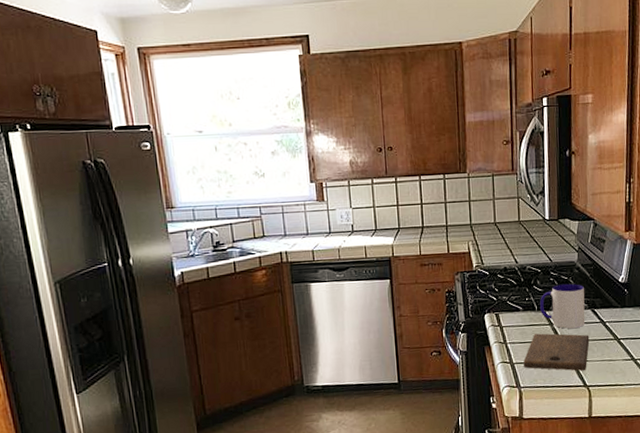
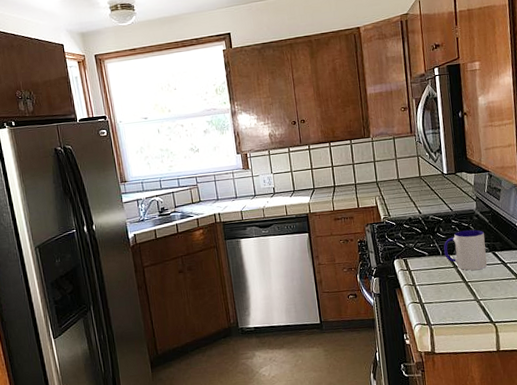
cutting board: present [523,333,590,371] -> none [432,275,493,309]

